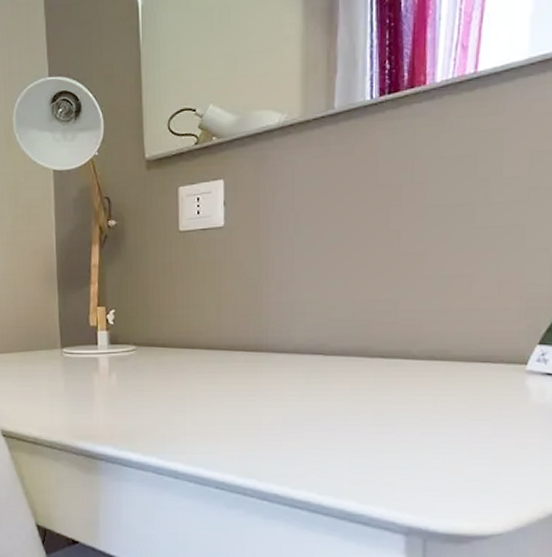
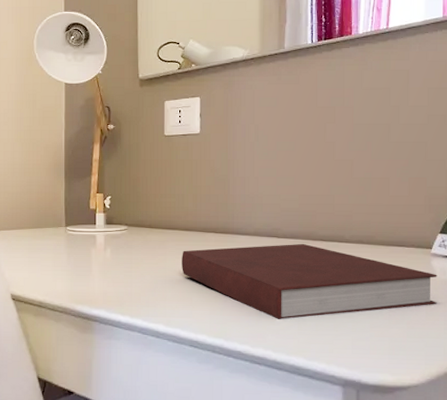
notebook: none [203,361,533,455] -> present [182,243,437,319]

